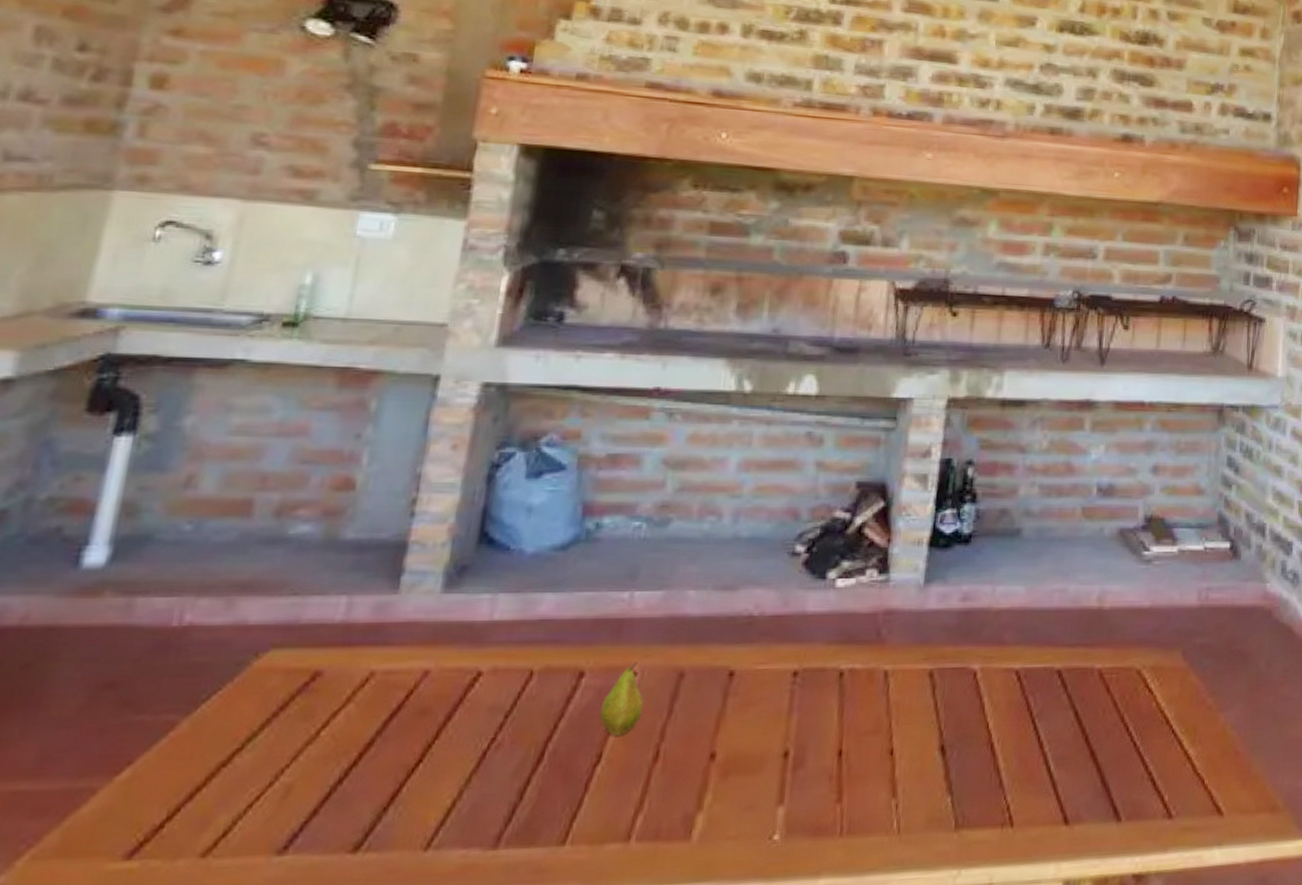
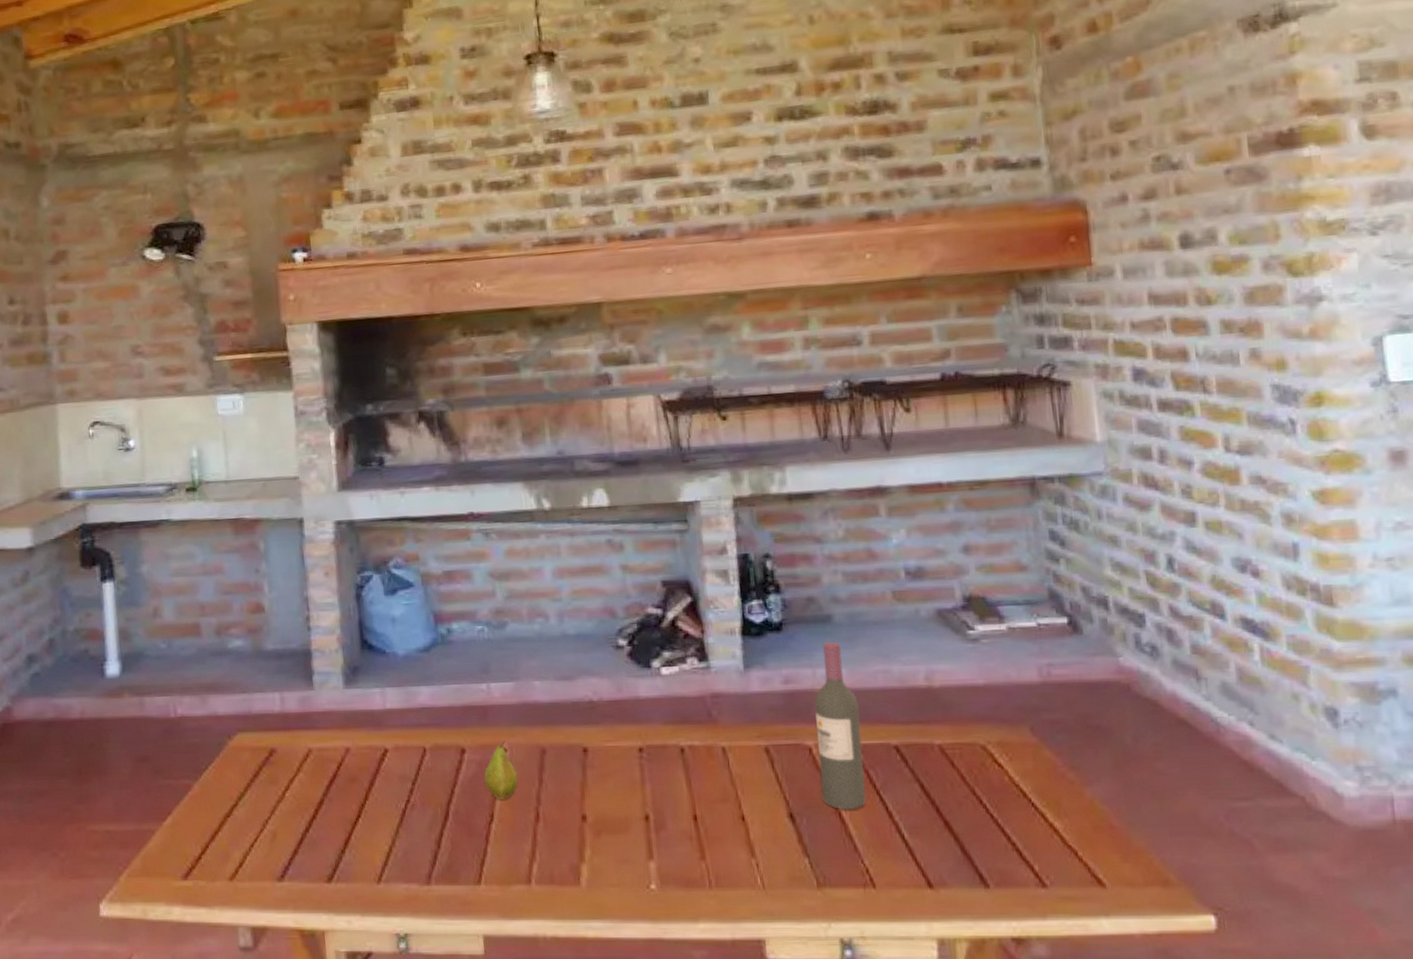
wine bottle: none [977,557,1031,741] -> present [814,641,866,810]

